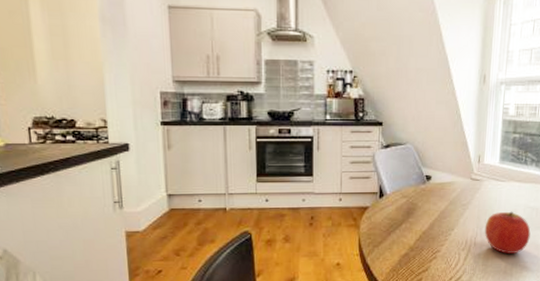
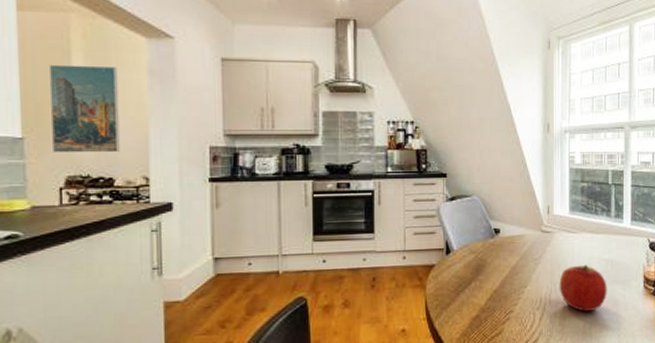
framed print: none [10,10,79,96] -> present [50,64,120,153]

